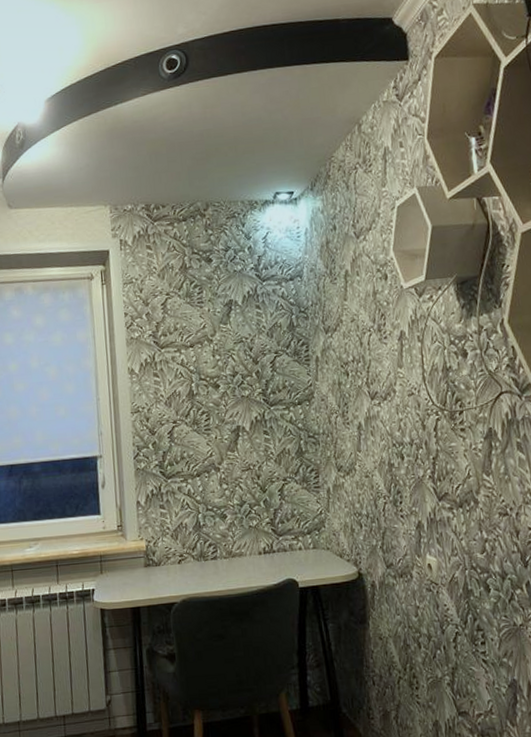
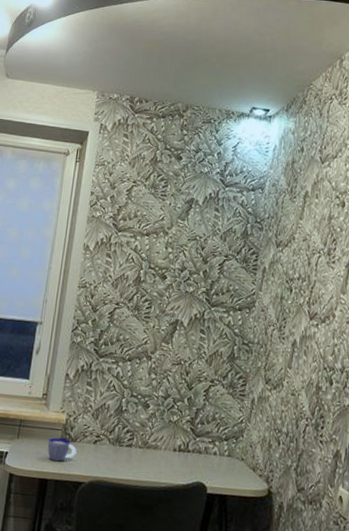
cup: none [132,564,163,588] -> present [47,437,77,462]

